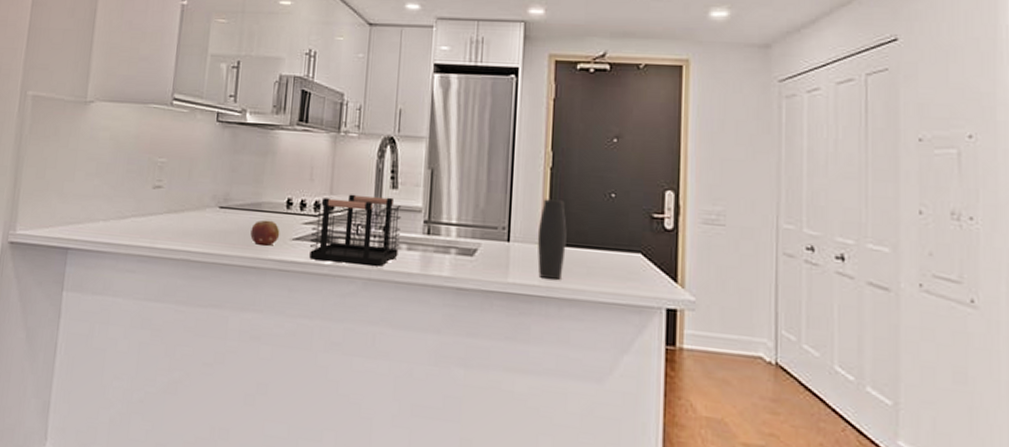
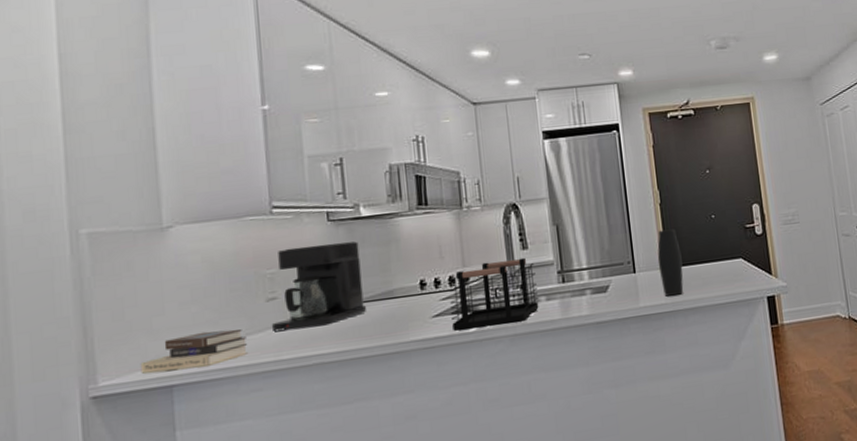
books: none [47,204,131,238] -> present [140,329,247,374]
coffee maker: none [152,141,239,224] -> present [271,241,367,331]
fruit: present [250,220,280,247] -> none [386,304,419,331]

